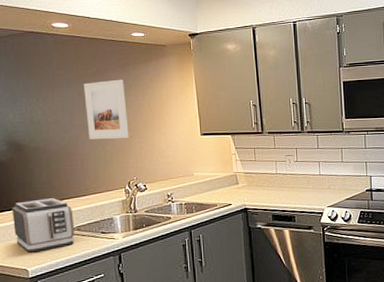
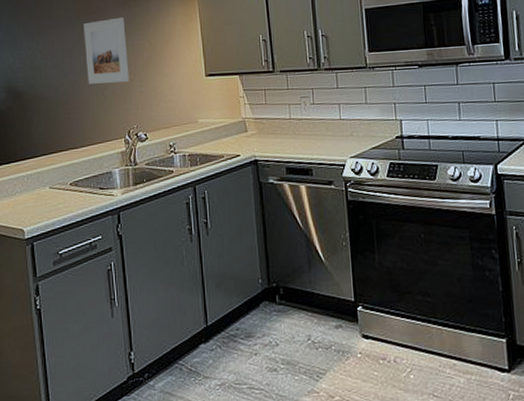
toaster: present [12,198,75,253] -> none [9,150,72,211]

